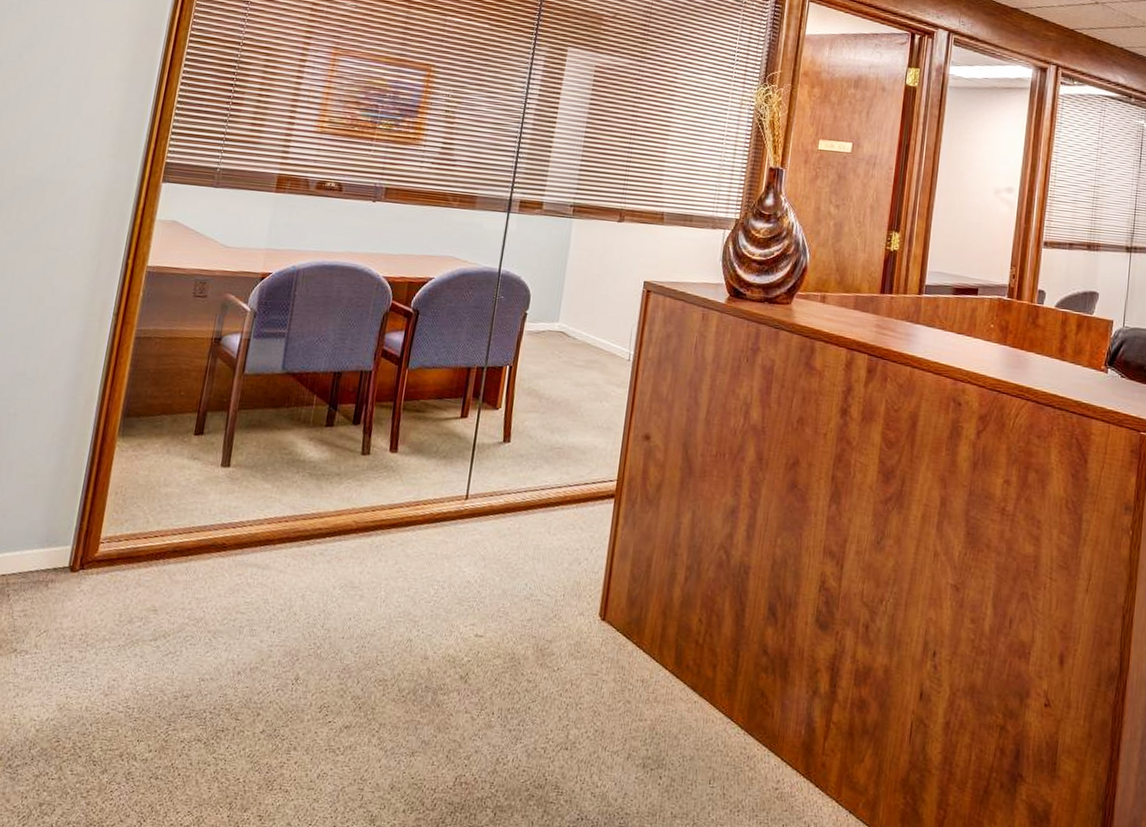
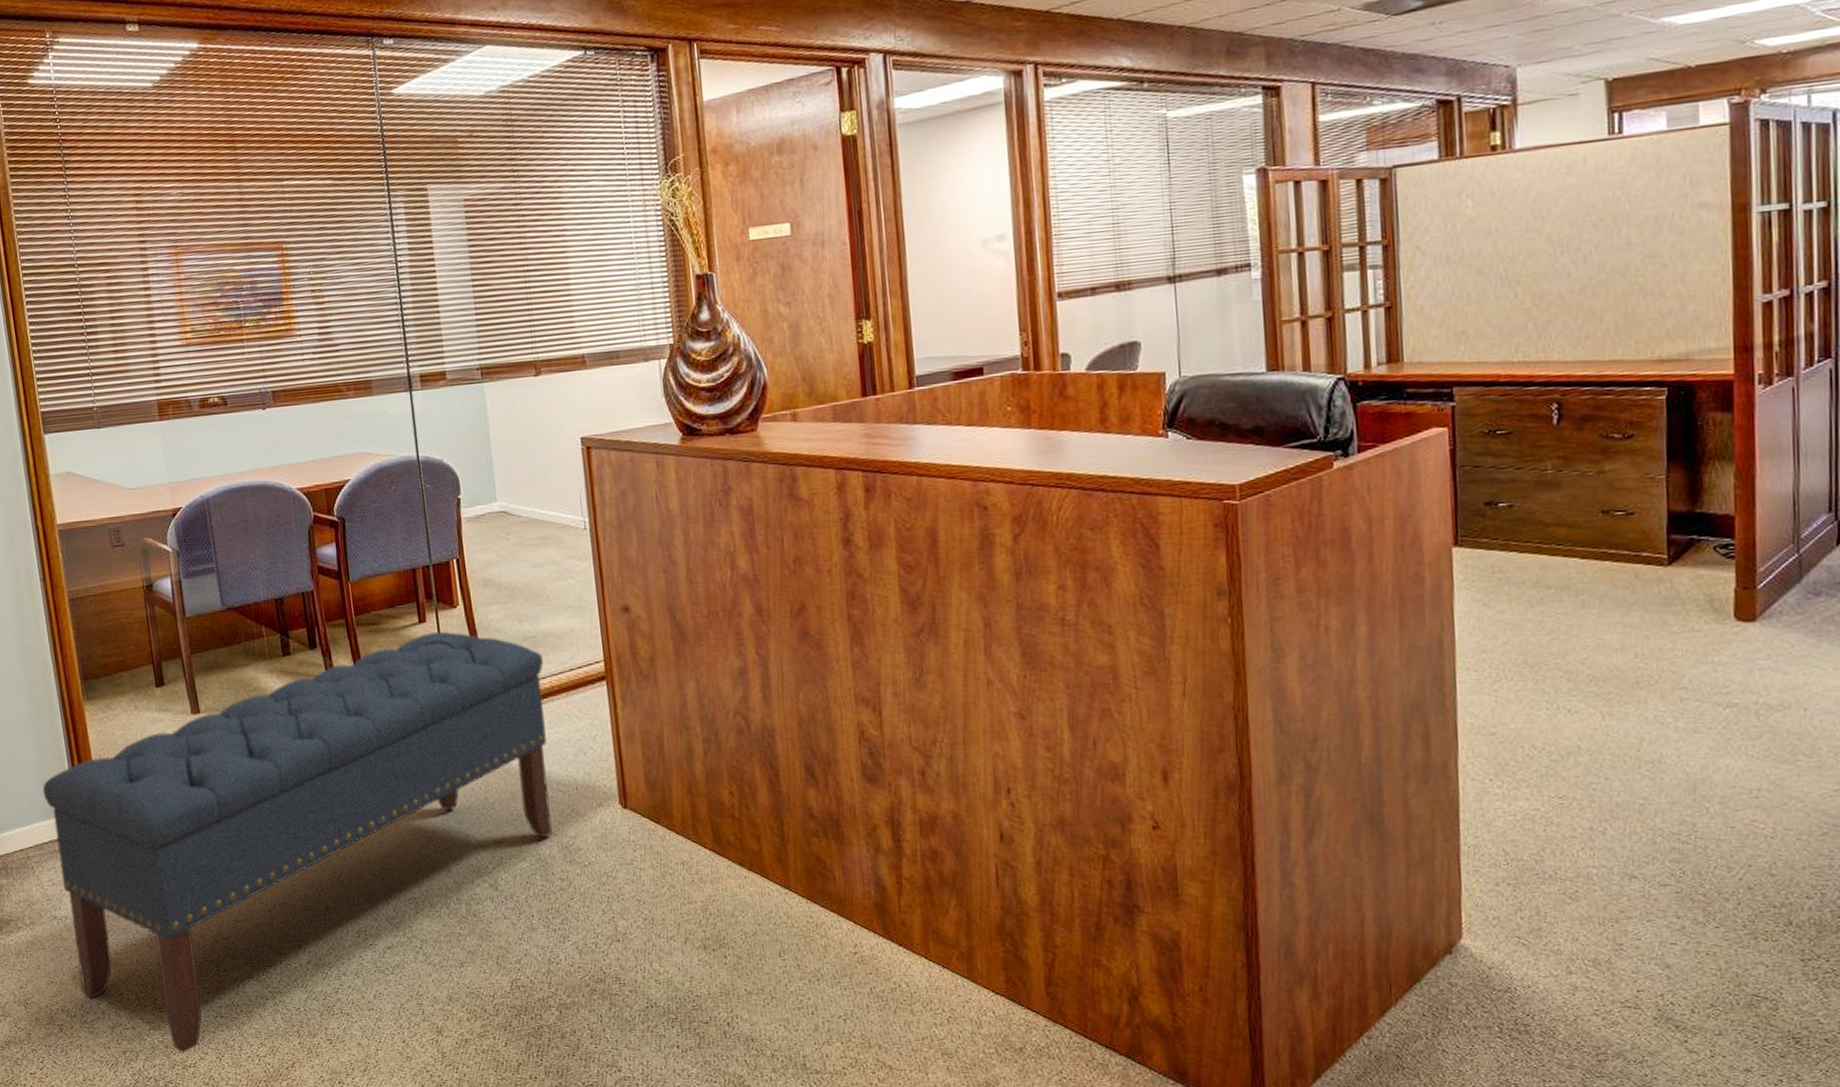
bench: none [17,428,564,813] -> present [42,631,553,1053]

